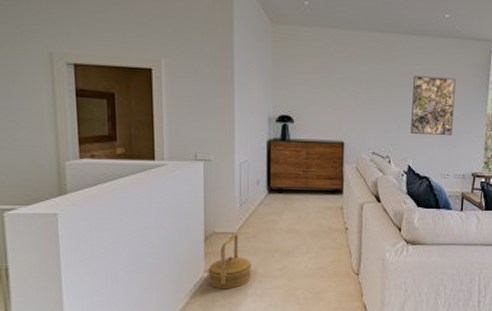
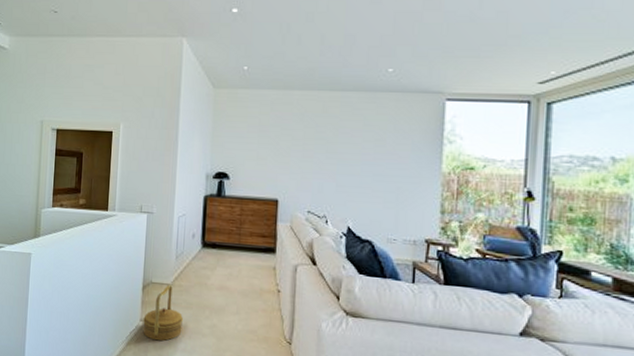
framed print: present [410,75,456,136] -> none [350,132,402,197]

